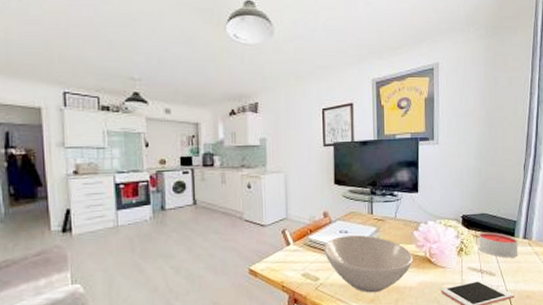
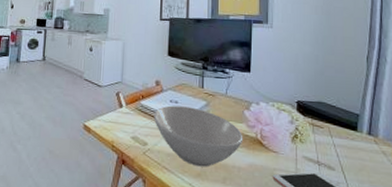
candle: present [478,232,518,258] -> none [315,121,362,154]

